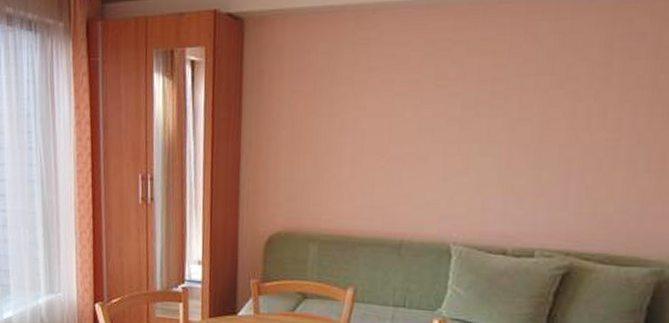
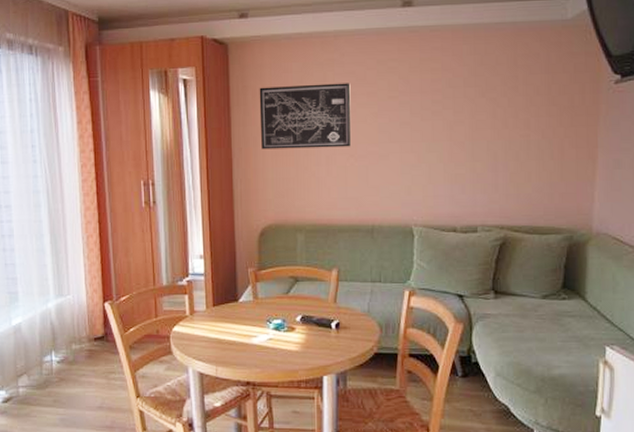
wall art: none [275,68,389,146] -> present [259,83,352,150]

